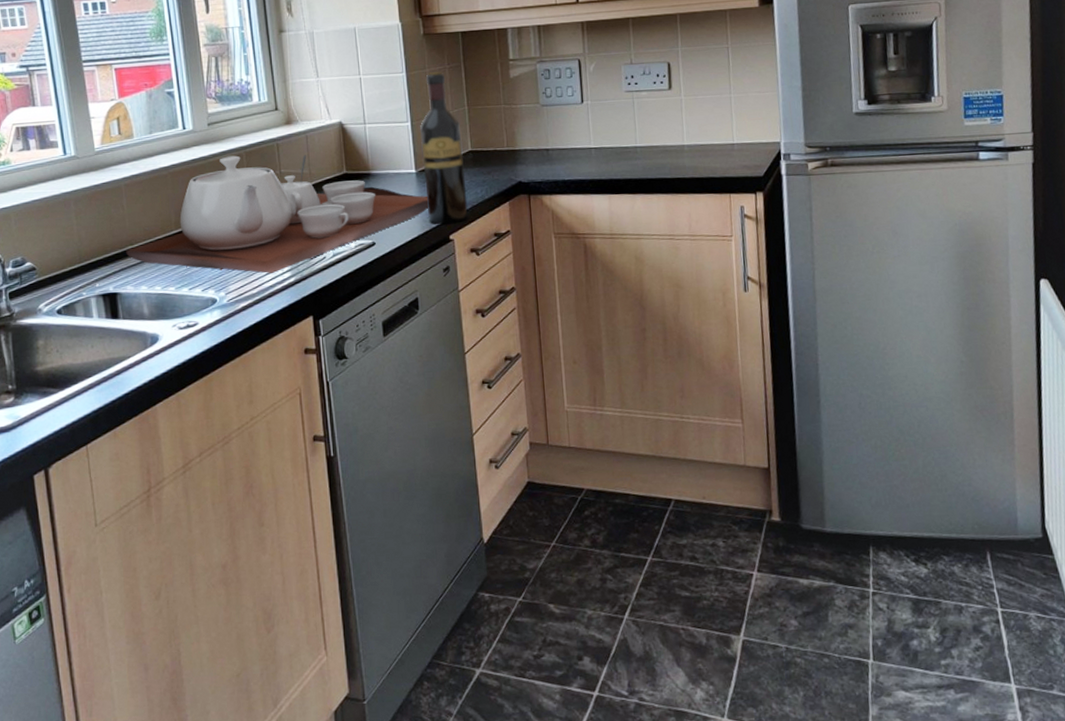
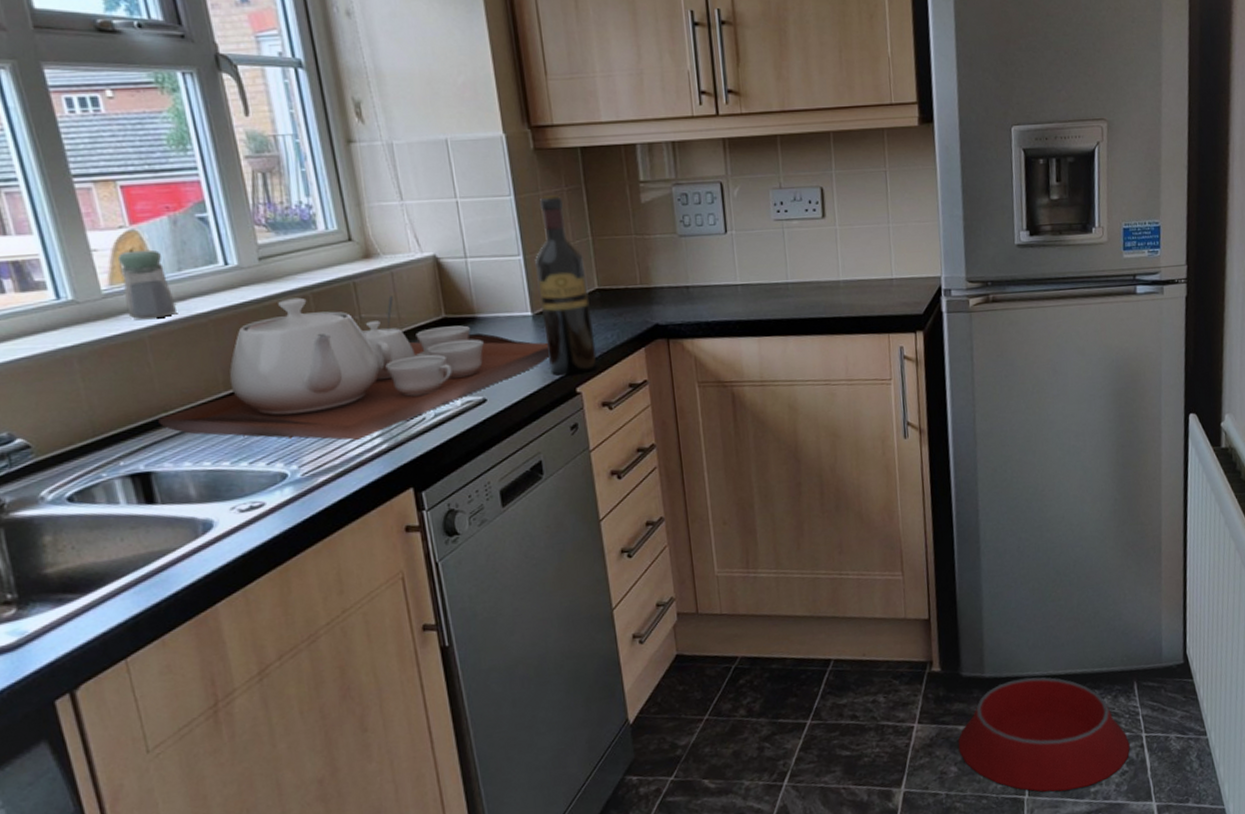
salt shaker: none [109,117,146,172] -> present [118,249,176,320]
pet bowl: none [798,536,984,660] -> present [958,677,1130,792]

